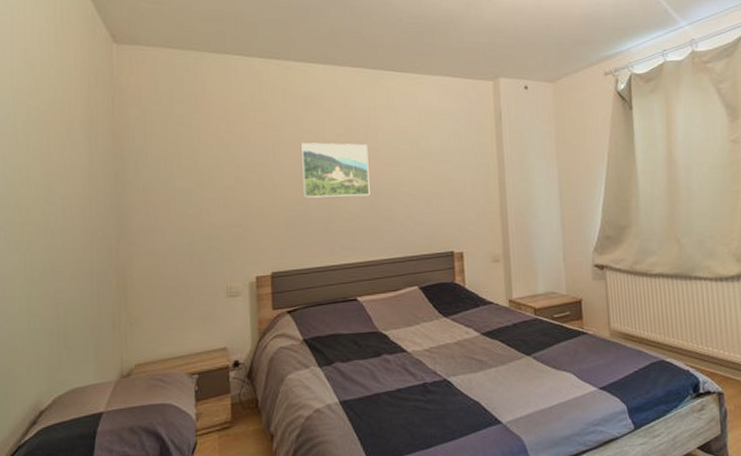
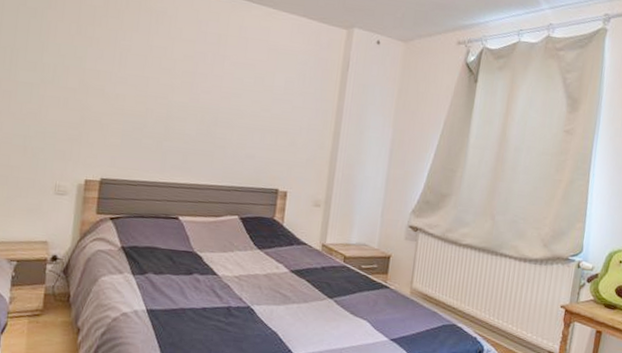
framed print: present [300,142,370,198] -> none [143,58,213,122]

